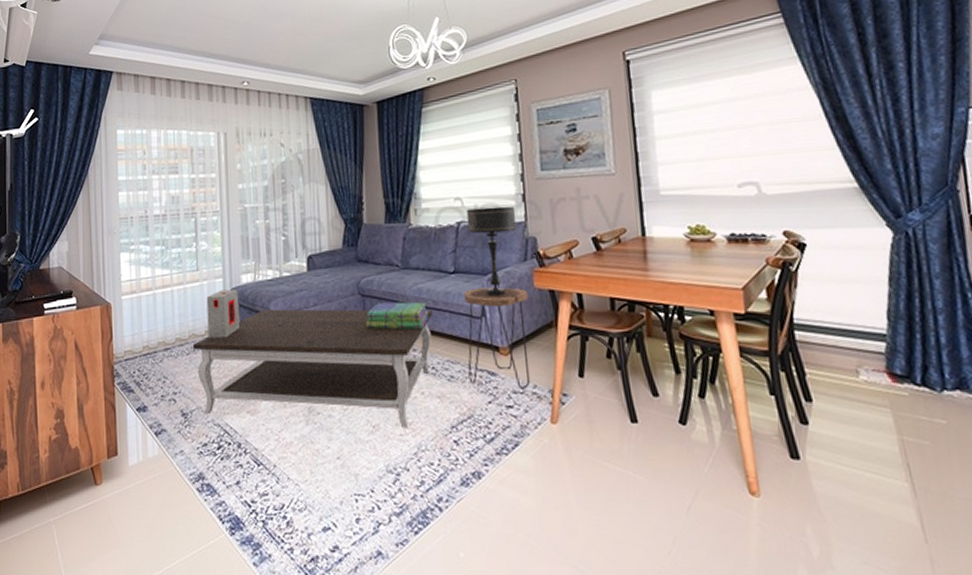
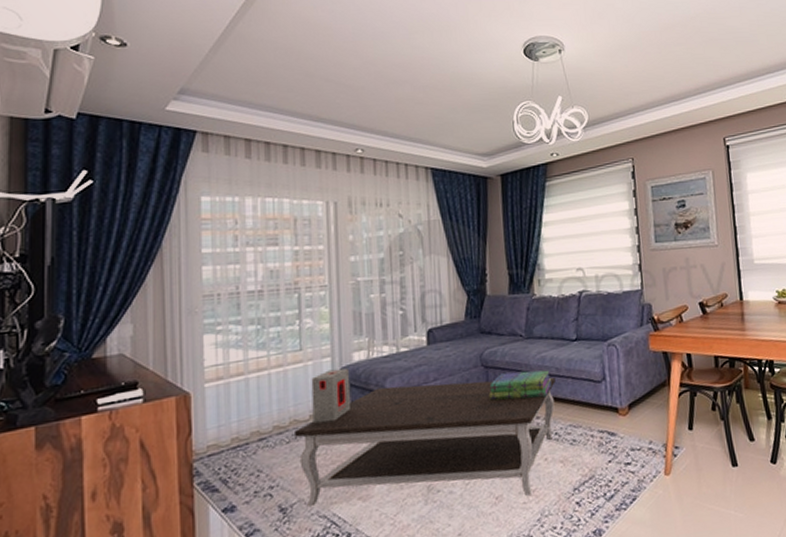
side table: present [464,287,531,389] -> none [586,351,647,446]
table lamp: present [466,206,516,297] -> none [587,275,633,361]

